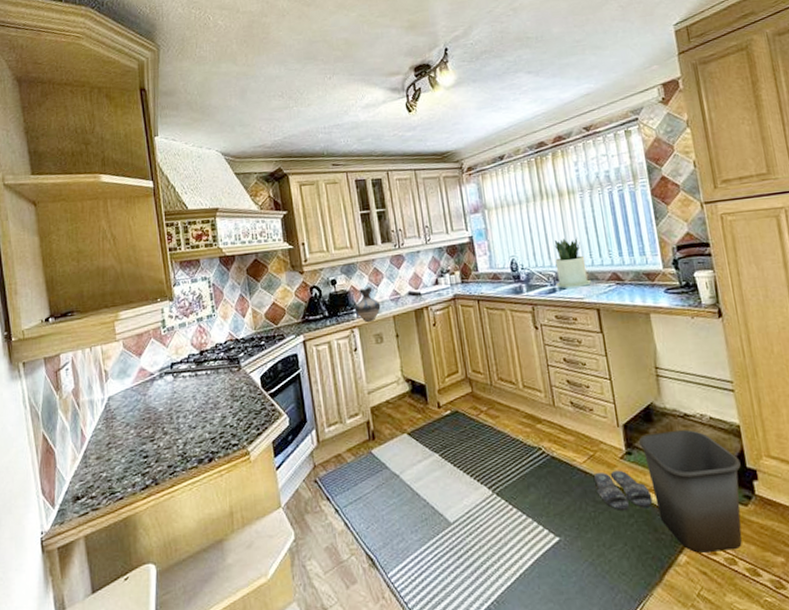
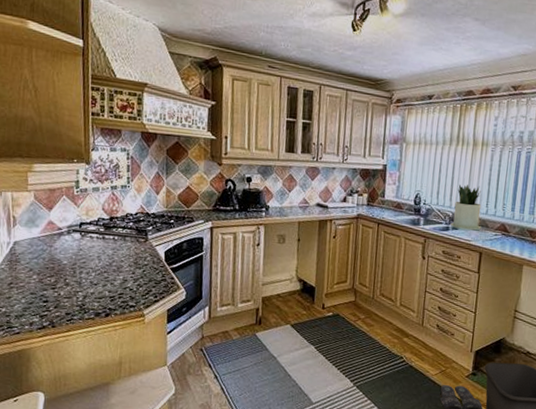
ceramic jug: present [354,287,381,321] -> none [264,190,289,222]

